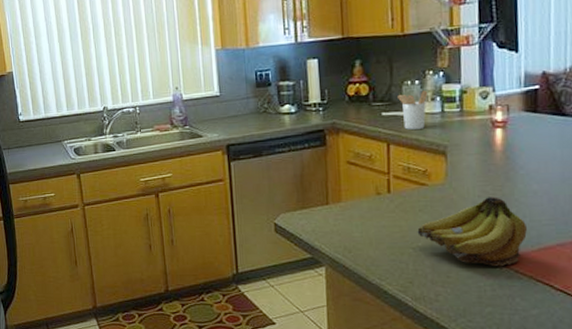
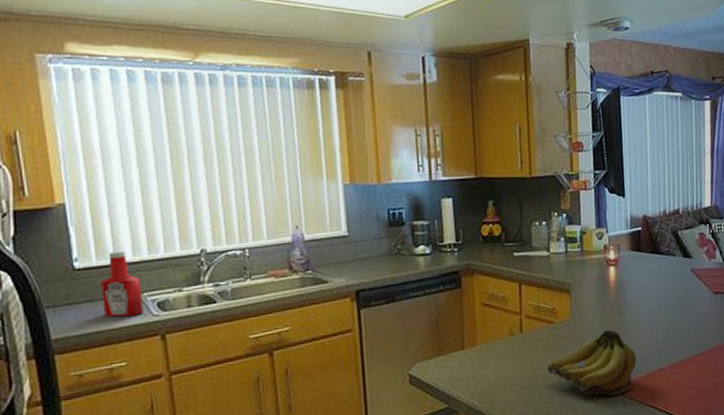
ketchup bottle: none [36,108,65,159] -> present [100,251,143,318]
utensil holder: present [398,91,428,130] -> none [527,231,554,269]

